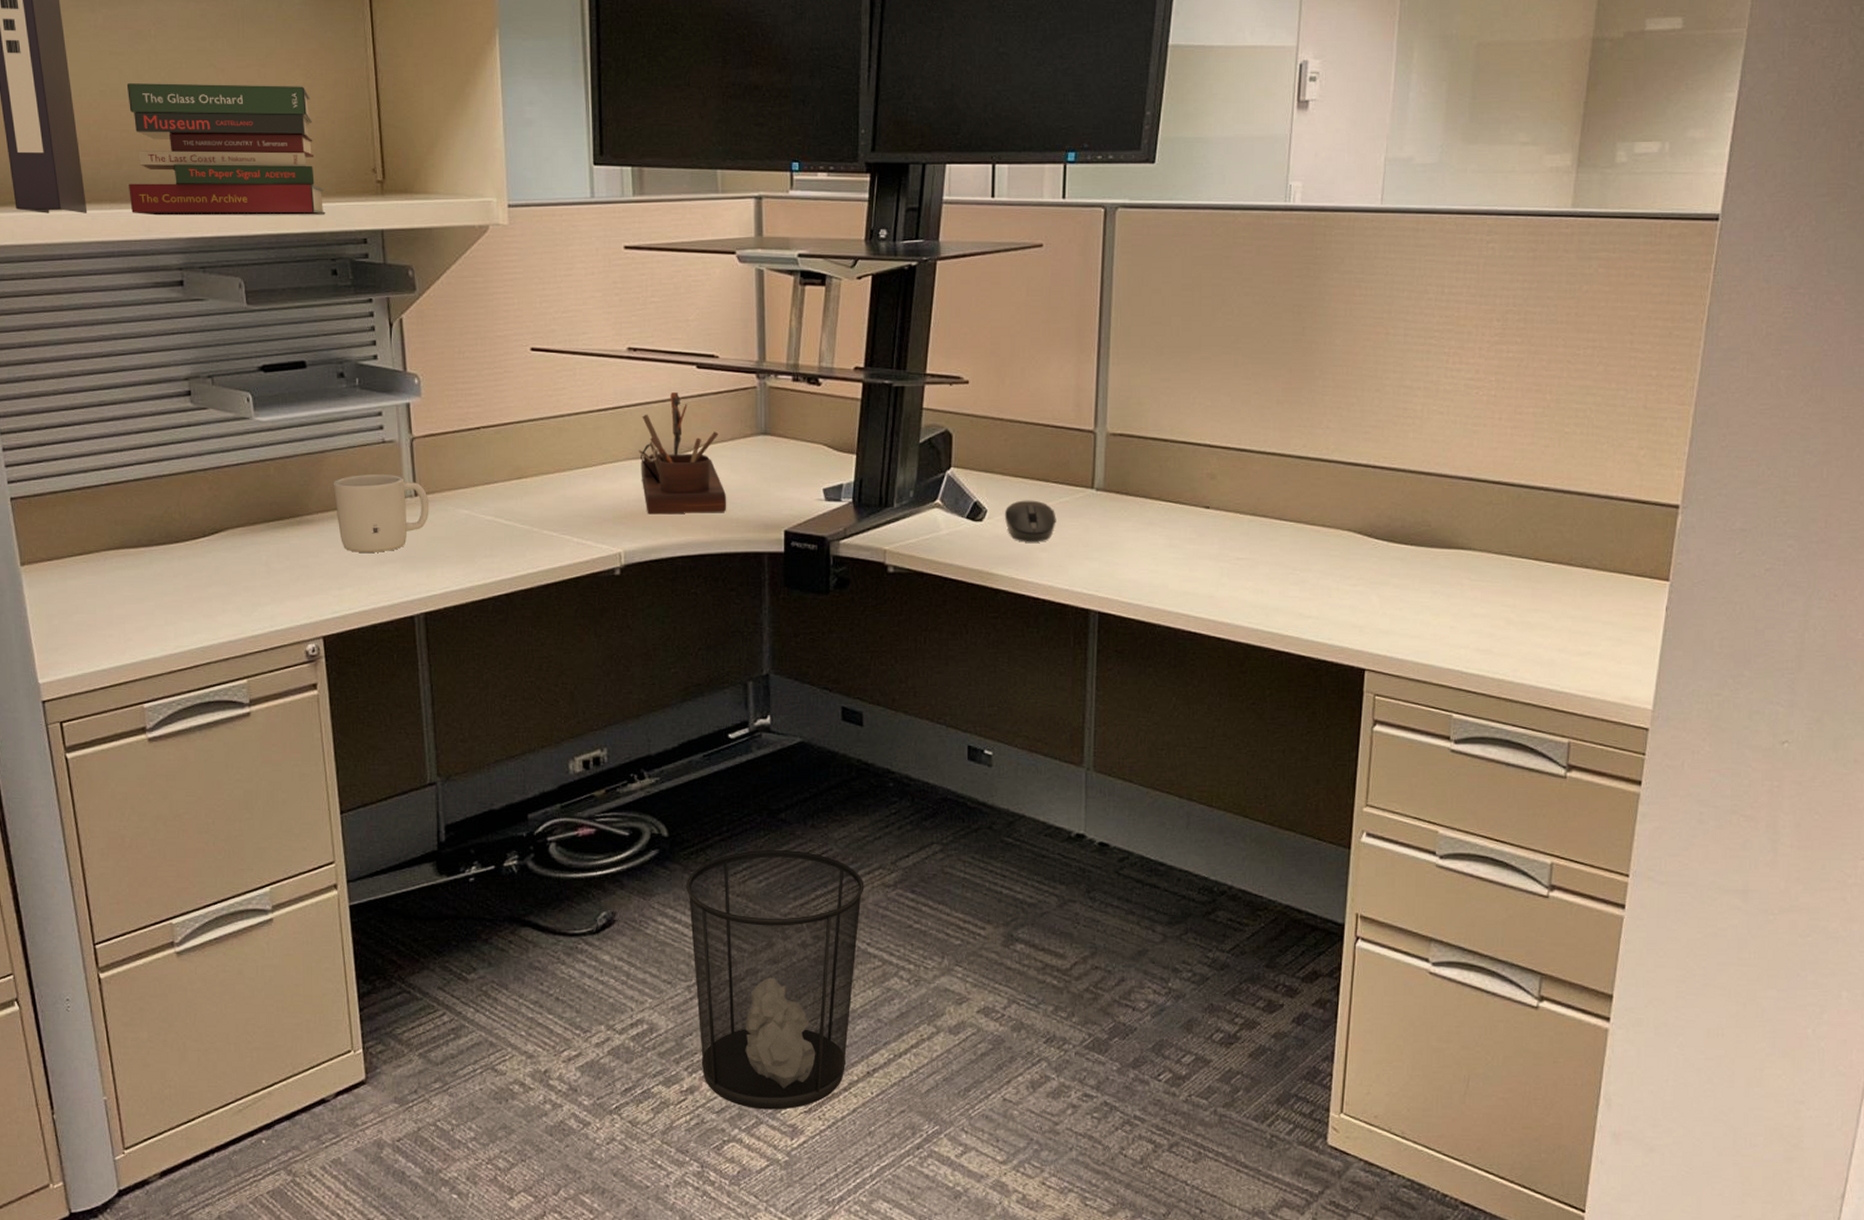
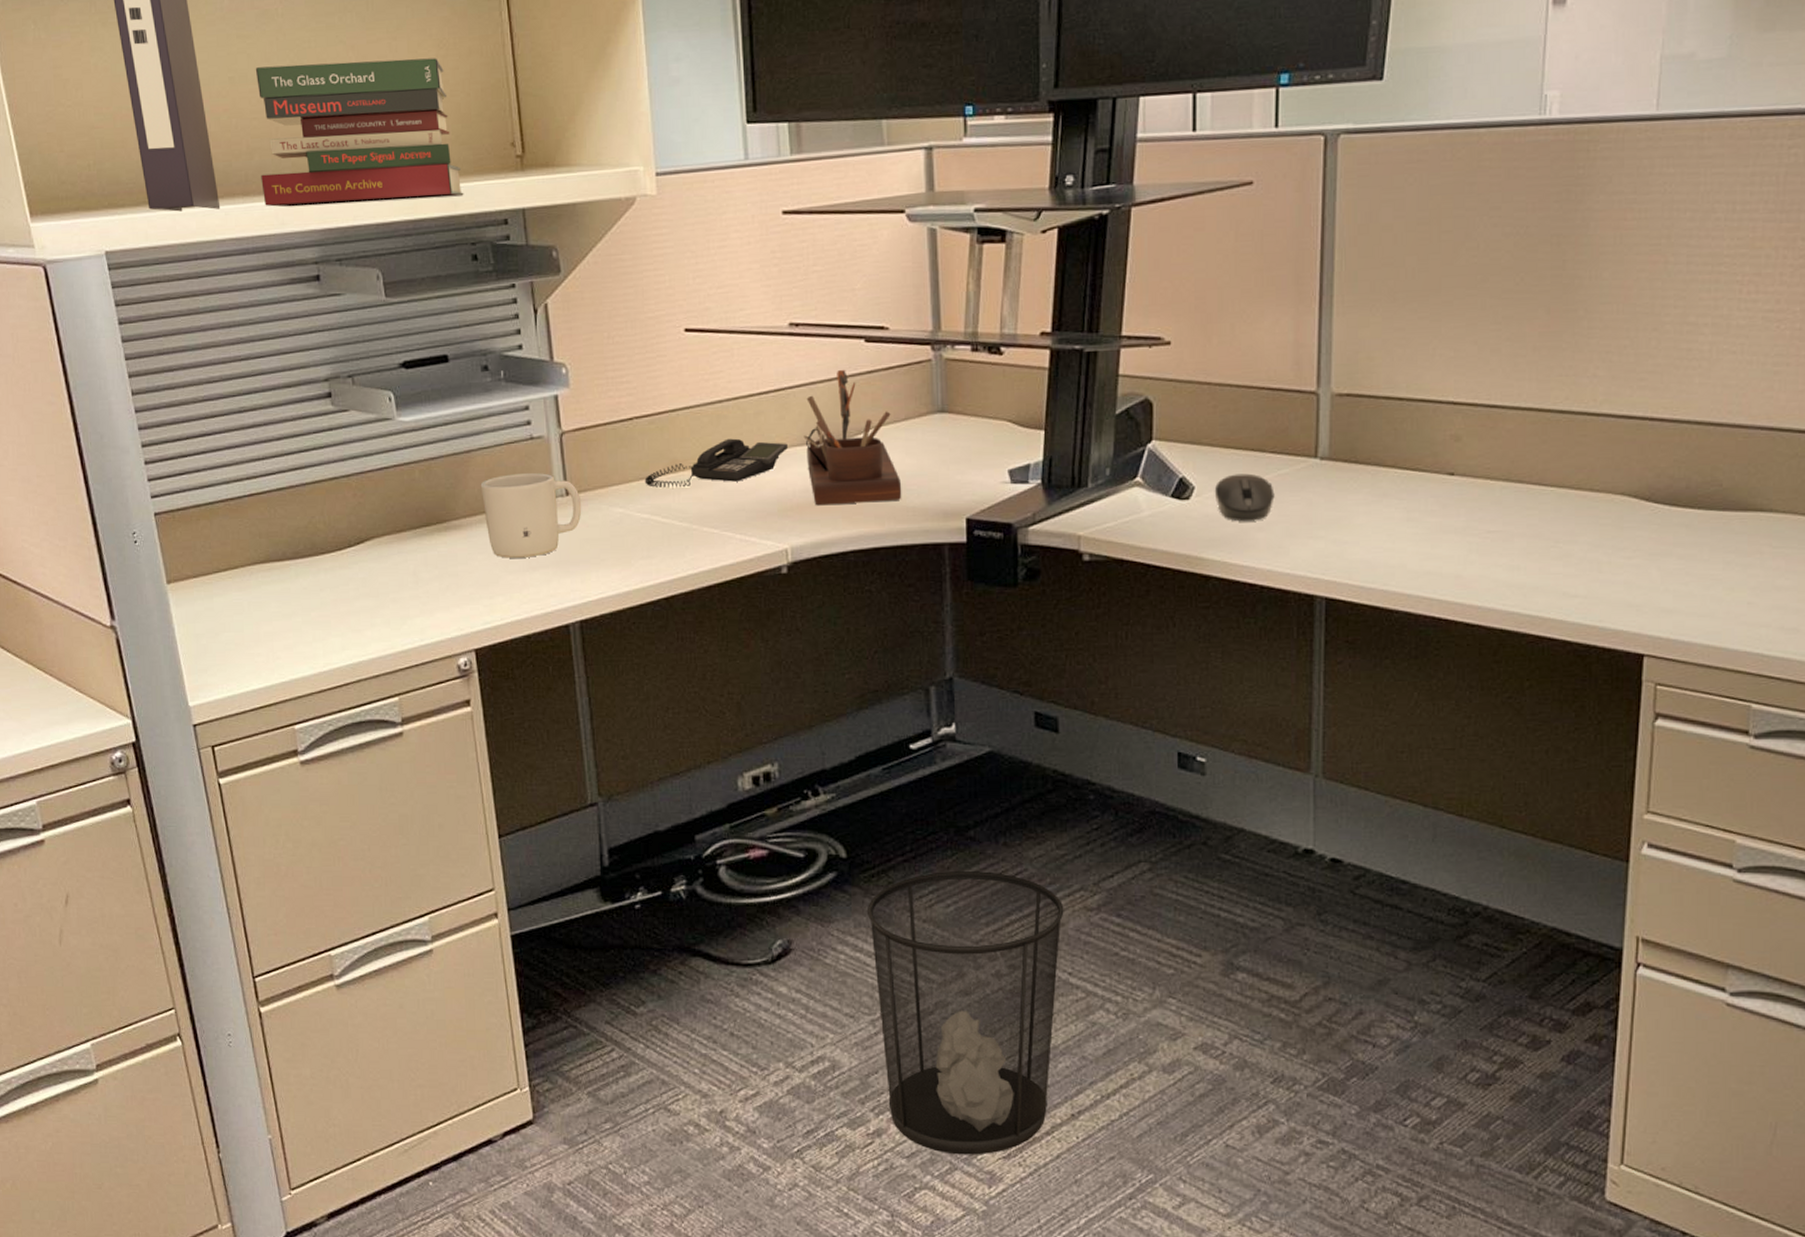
telephone: none [489,450,623,493] -> present [644,438,788,488]

